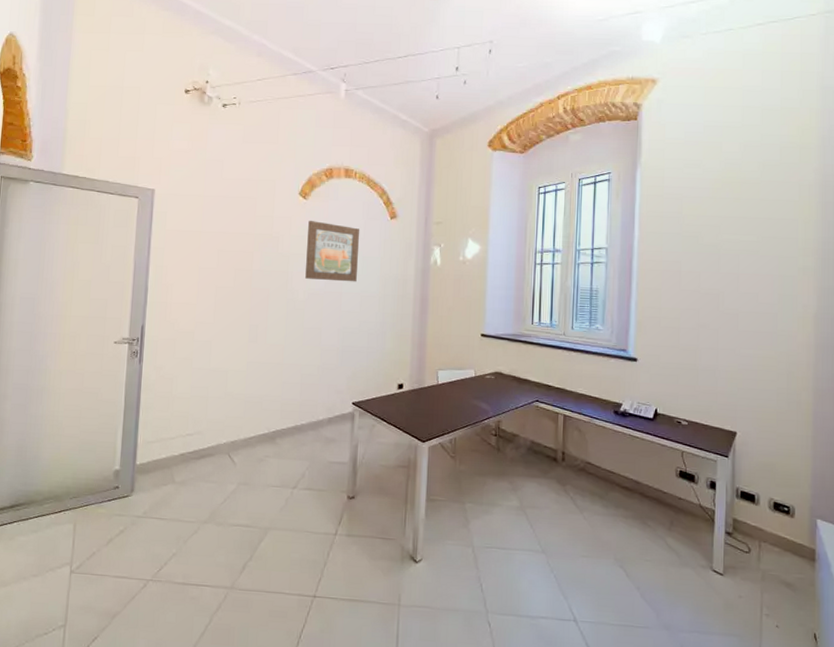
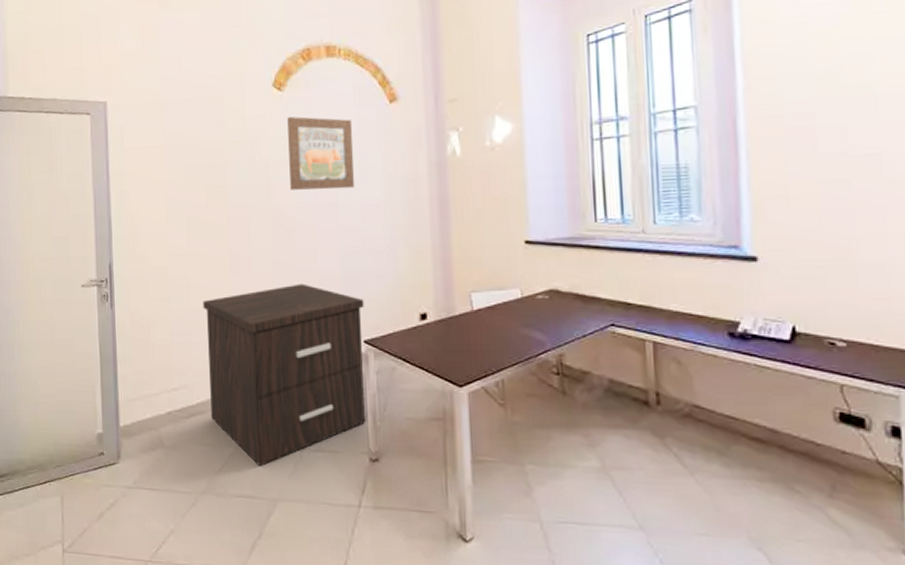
nightstand: none [219,354,355,501] -> present [203,283,365,466]

